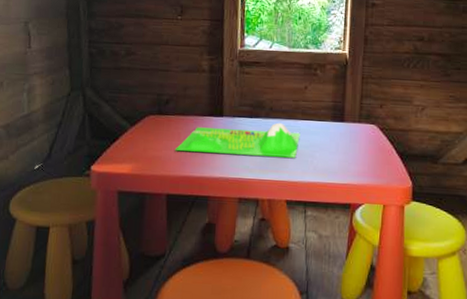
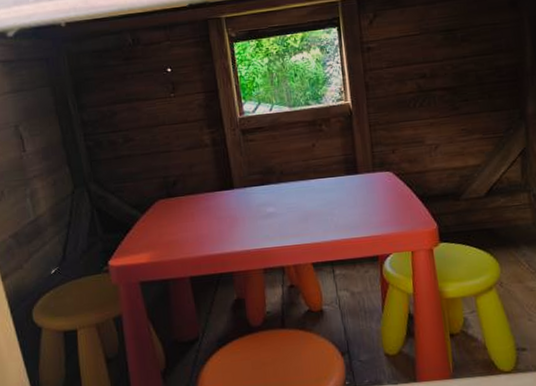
board game: present [175,122,300,158] -> none [190,185,316,231]

